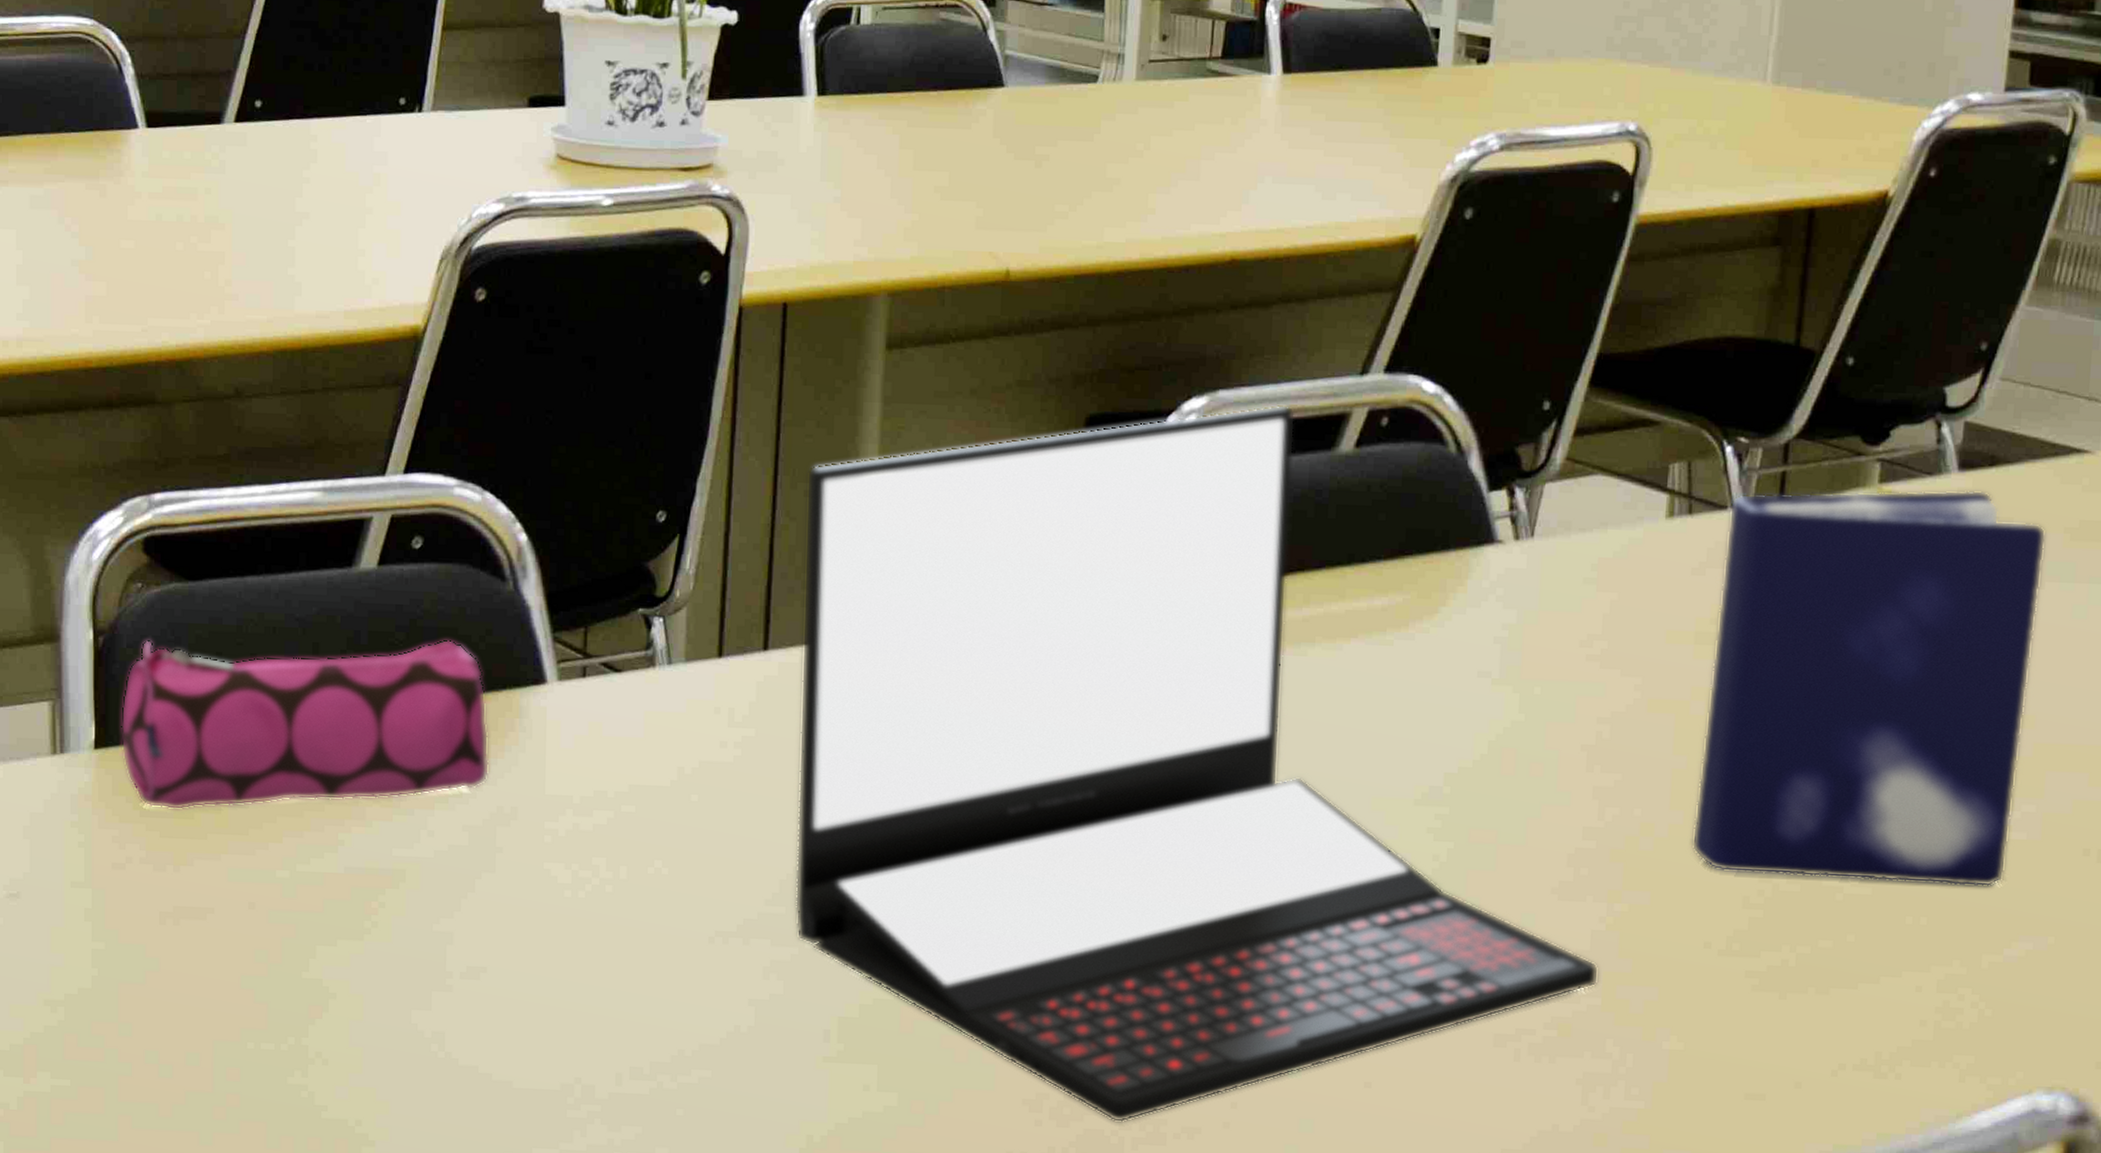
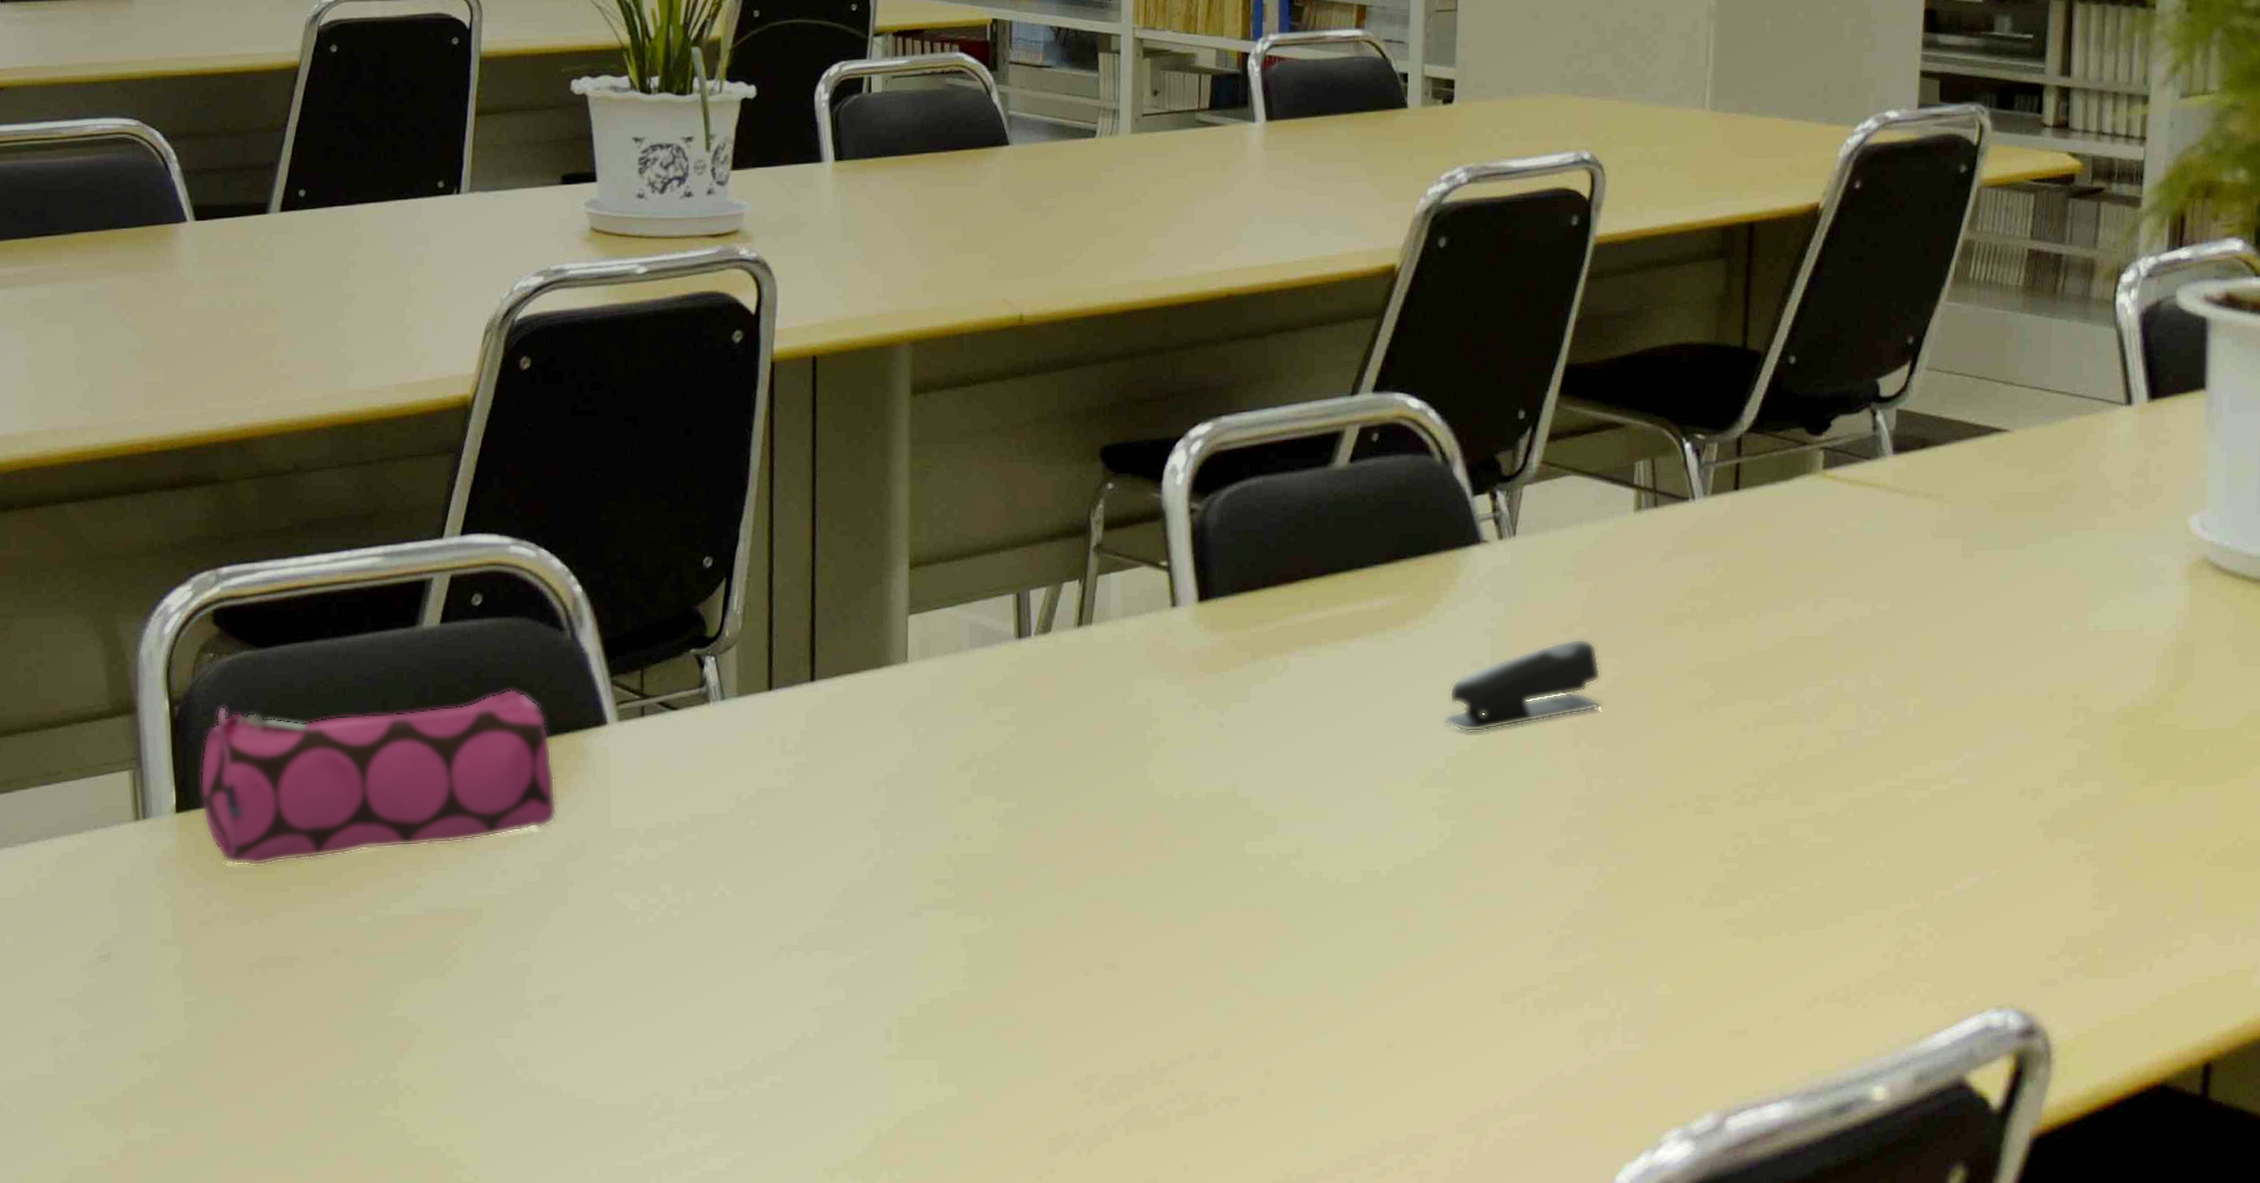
laptop: present [794,404,1599,1123] -> none [843,426,1594,1097]
stapler: none [1444,653,1621,749] -> present [1443,638,1602,732]
book: present [1691,489,2046,887] -> none [1671,470,1974,830]

